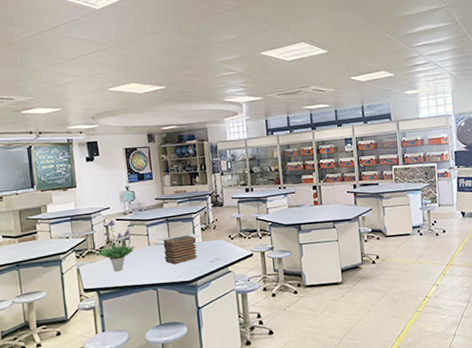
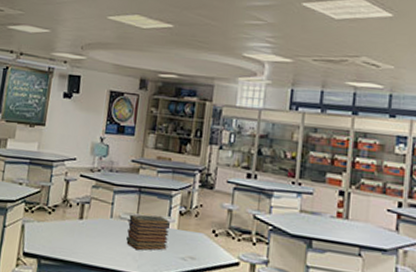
potted plant: present [95,219,136,271] -> none [47,173,95,241]

